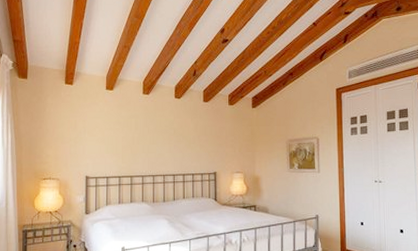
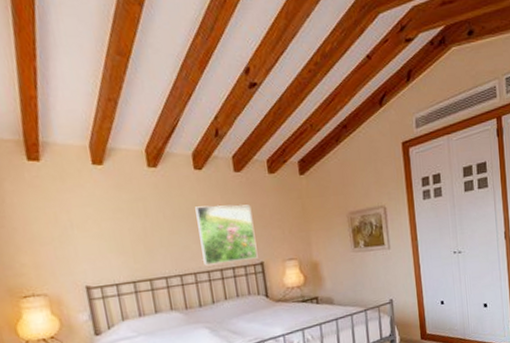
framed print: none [171,125,213,170] -> present [195,204,258,266]

